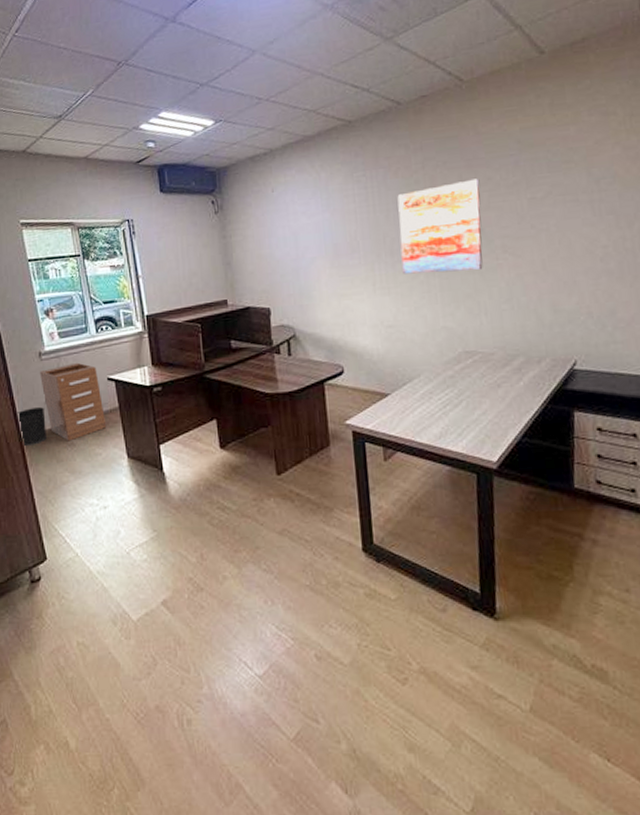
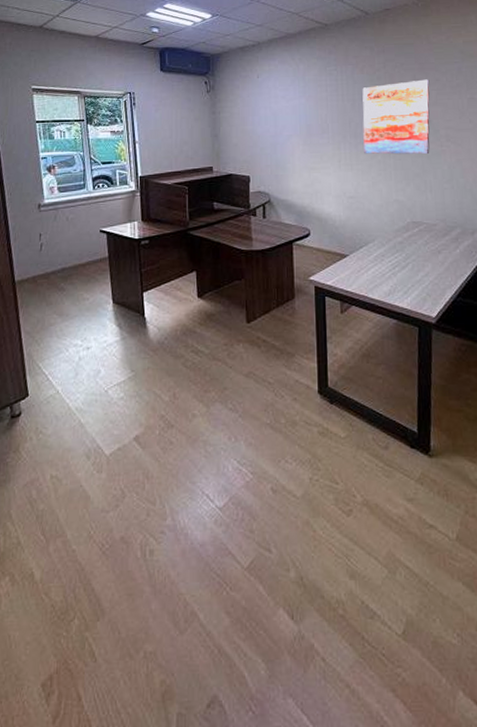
wastebasket: present [17,407,47,446] -> none [12,254,39,289]
filing cabinet: present [40,362,107,441] -> none [38,215,96,286]

